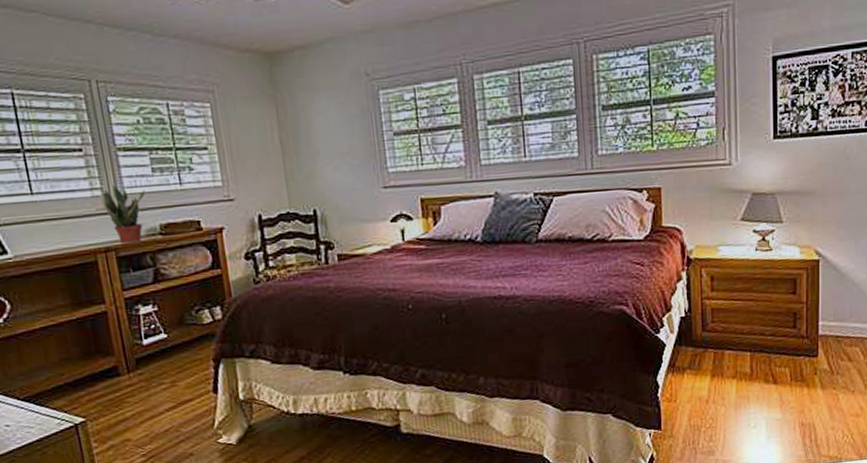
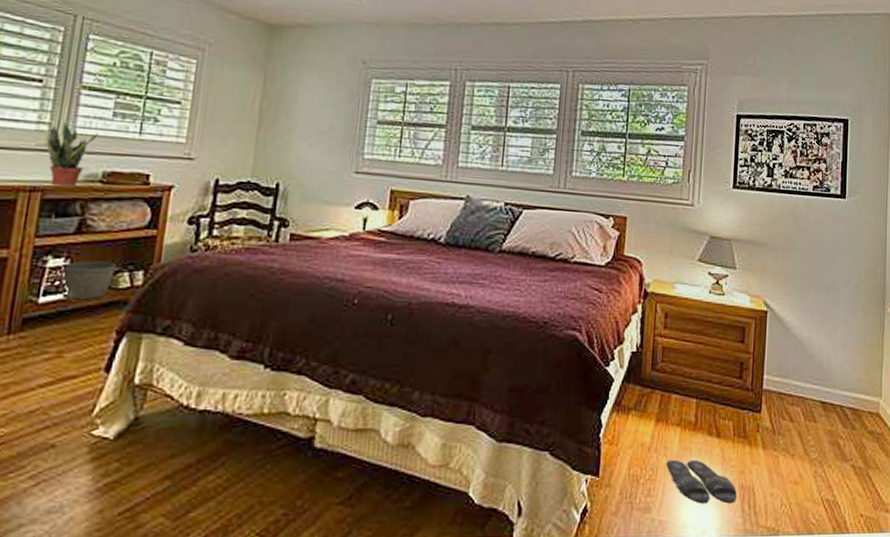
basket: none [151,302,197,339] -> present [60,260,118,300]
slippers: none [725,406,798,442] -> present [666,459,737,504]

